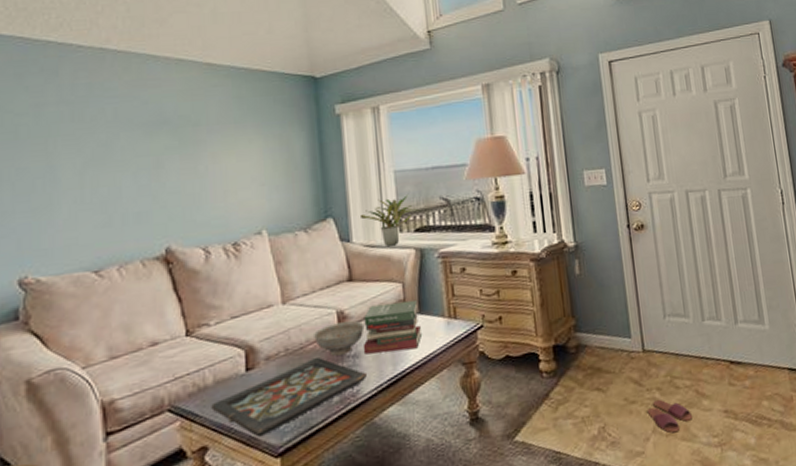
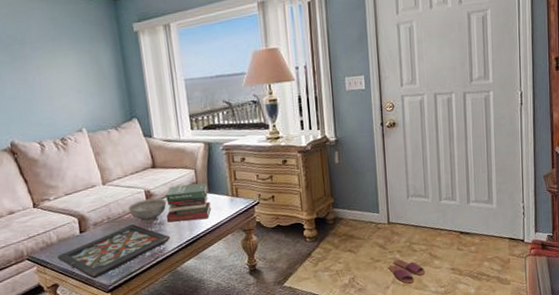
potted plant: present [359,193,422,246] -> none [158,98,208,141]

